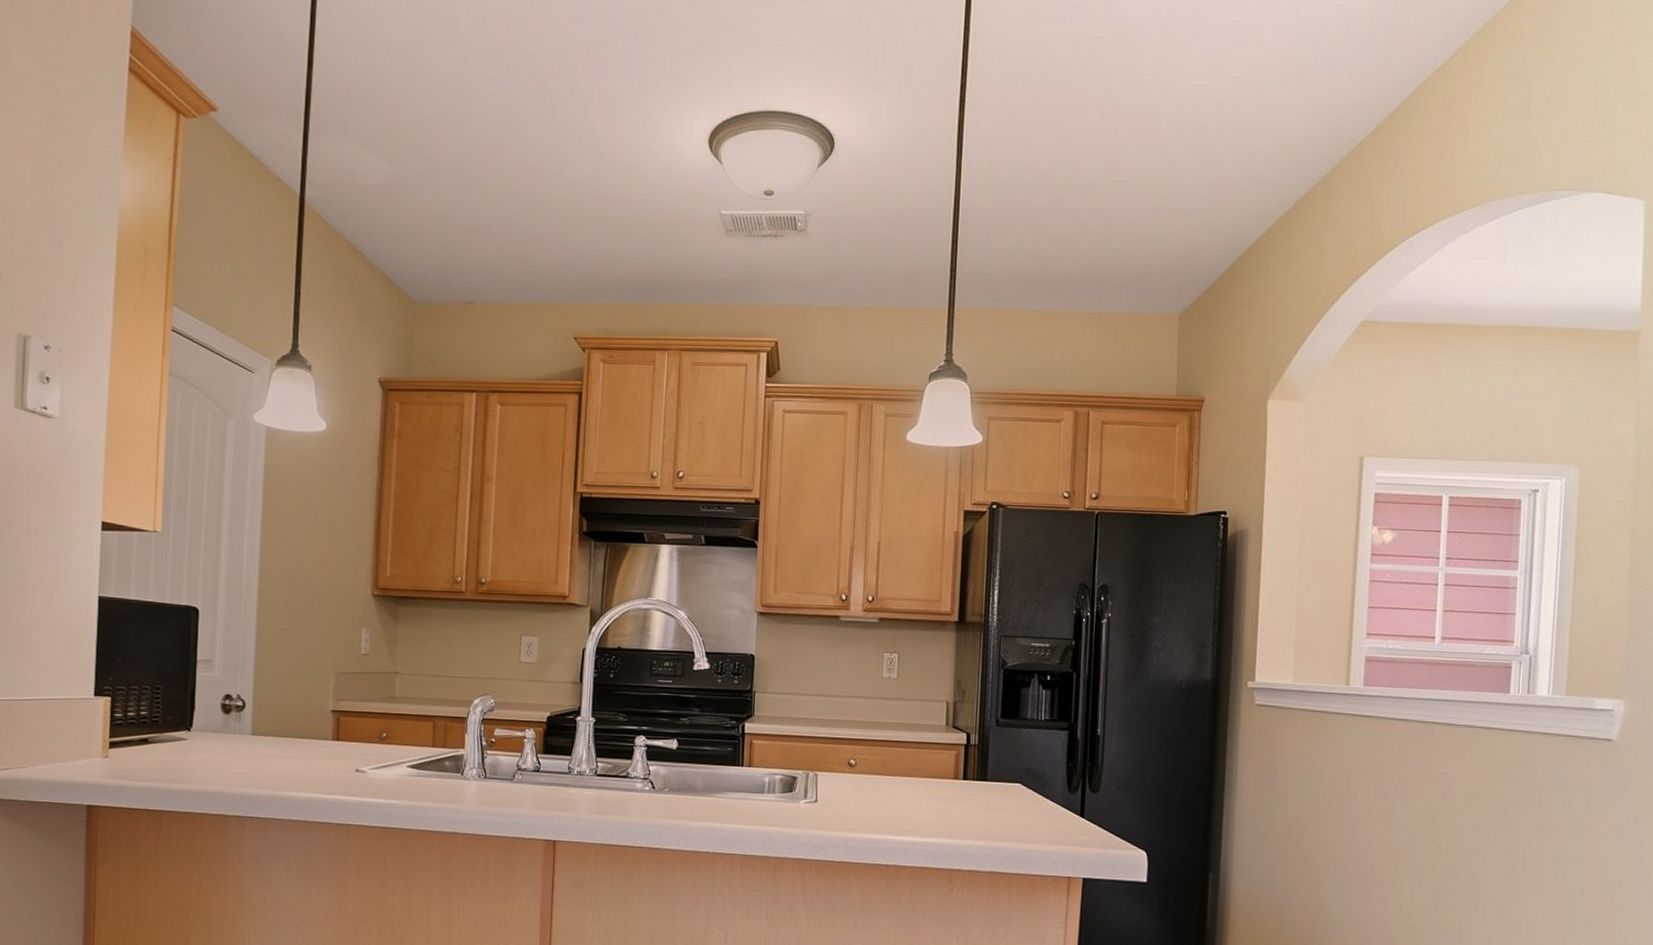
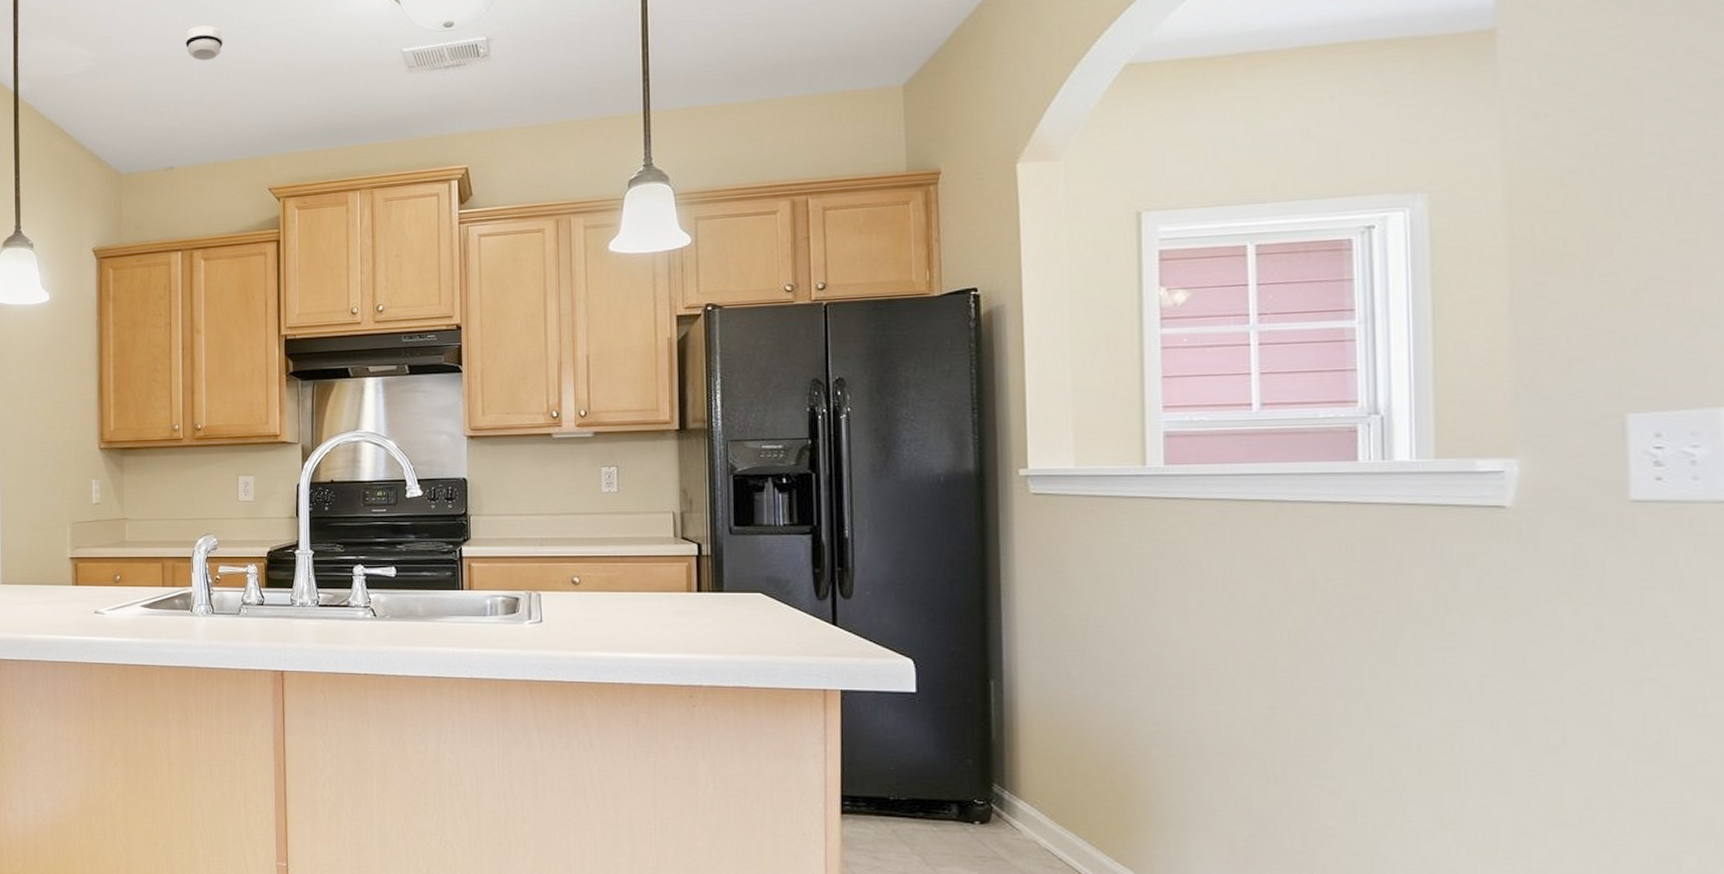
smoke detector: none [495,155,536,193] -> present [185,25,223,61]

